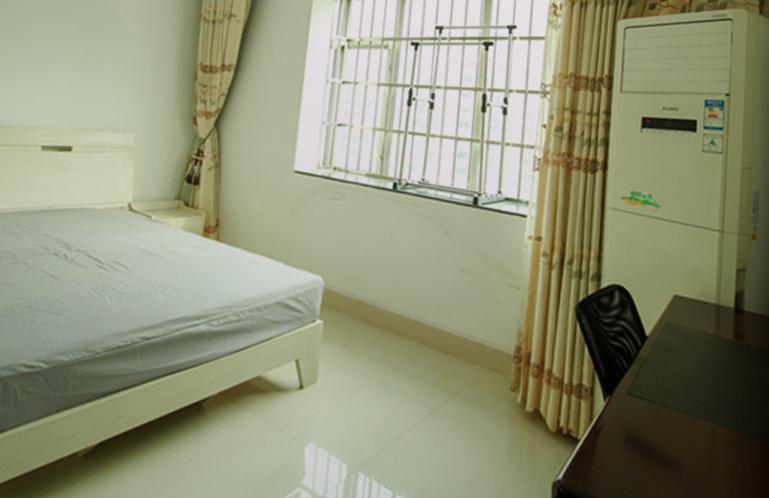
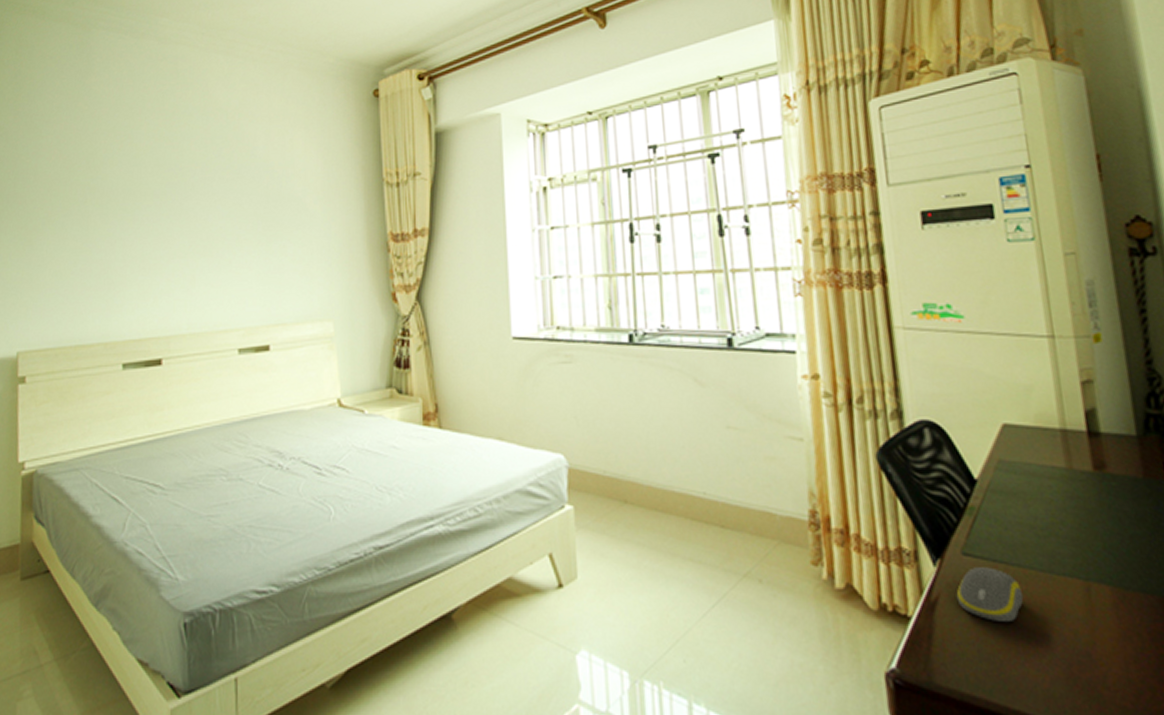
computer mouse: none [617,405,667,451] -> present [956,567,1024,623]

